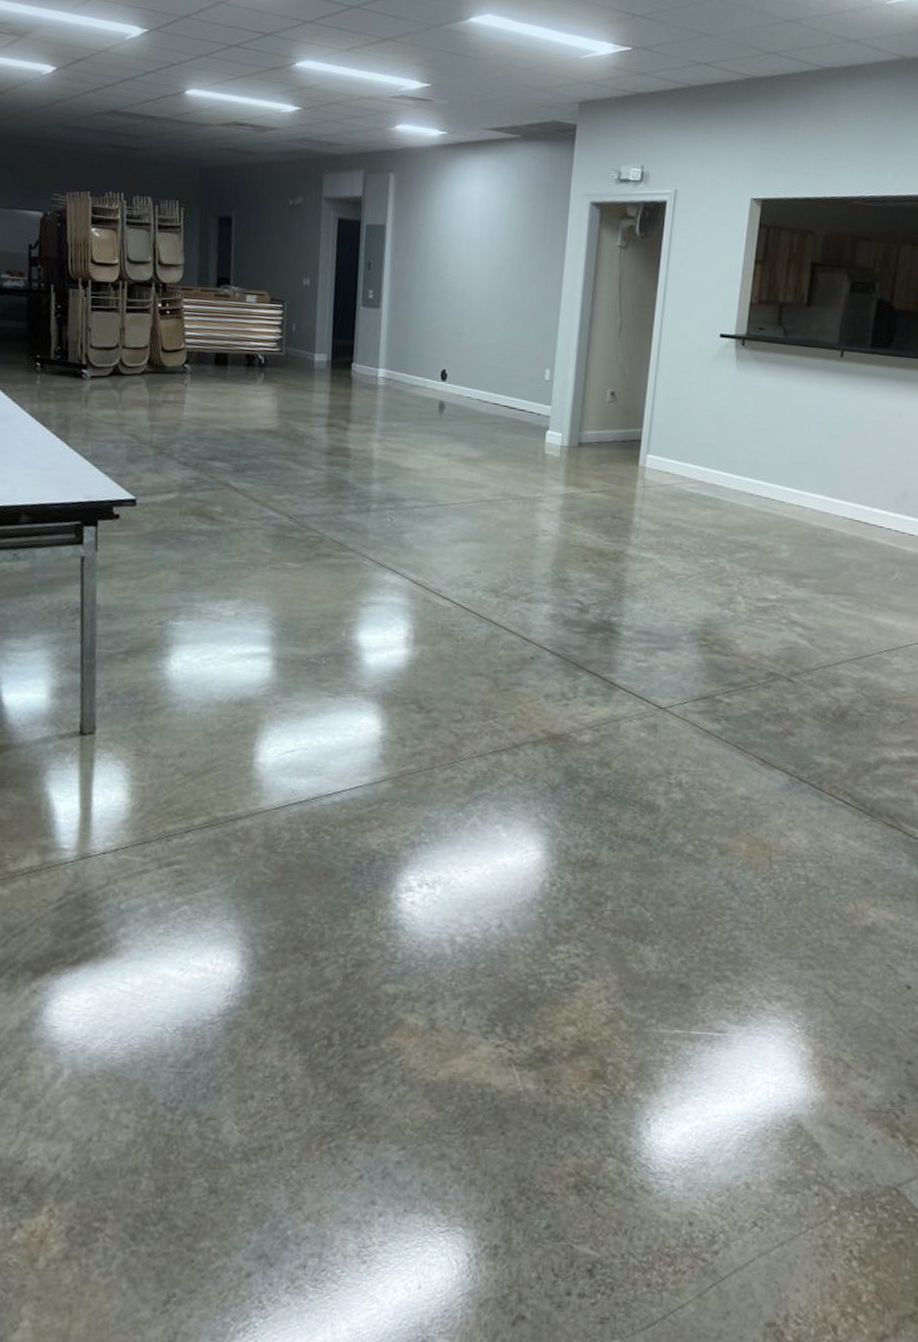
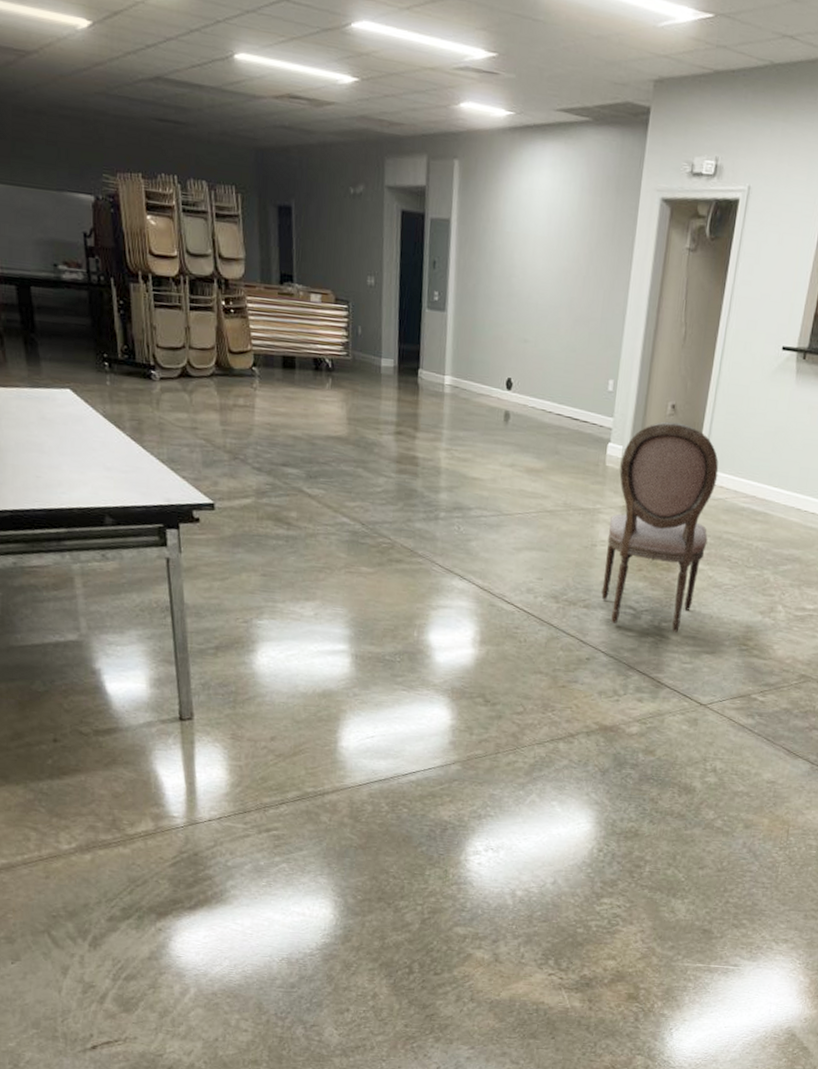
dining chair: none [544,408,663,627] -> present [601,421,719,632]

